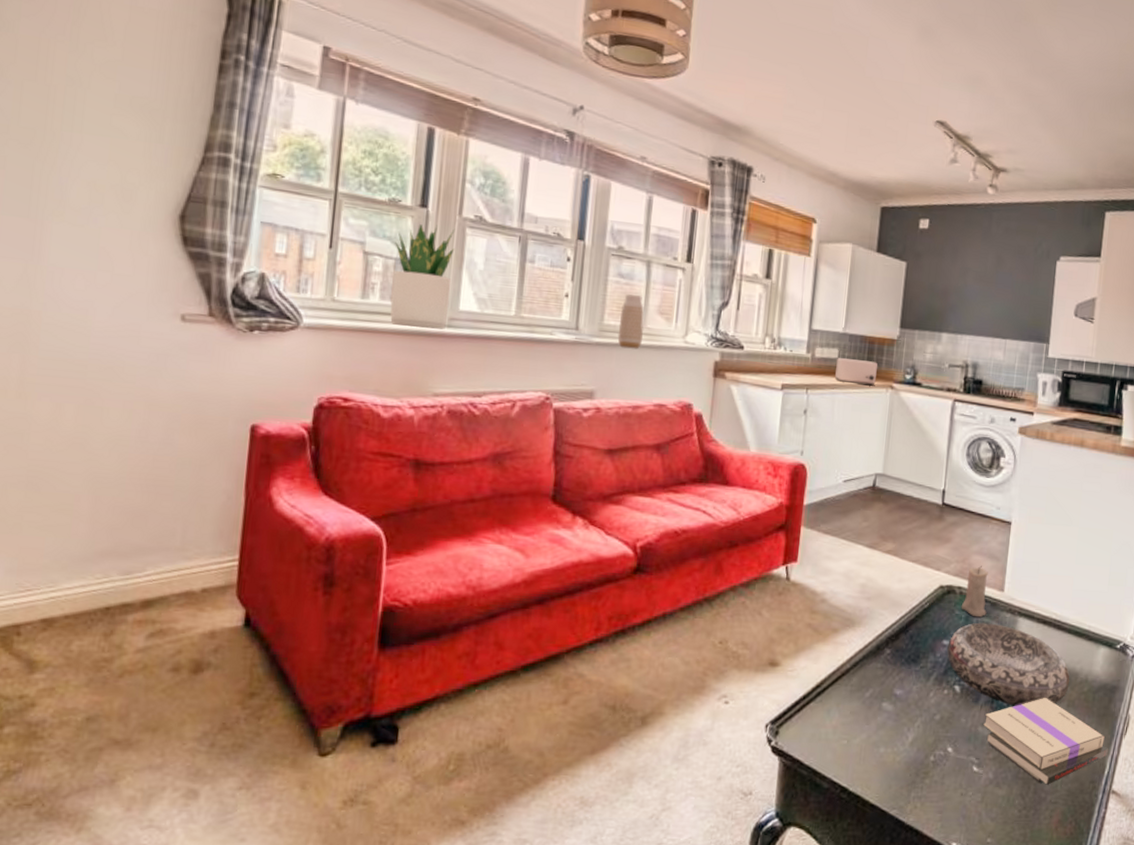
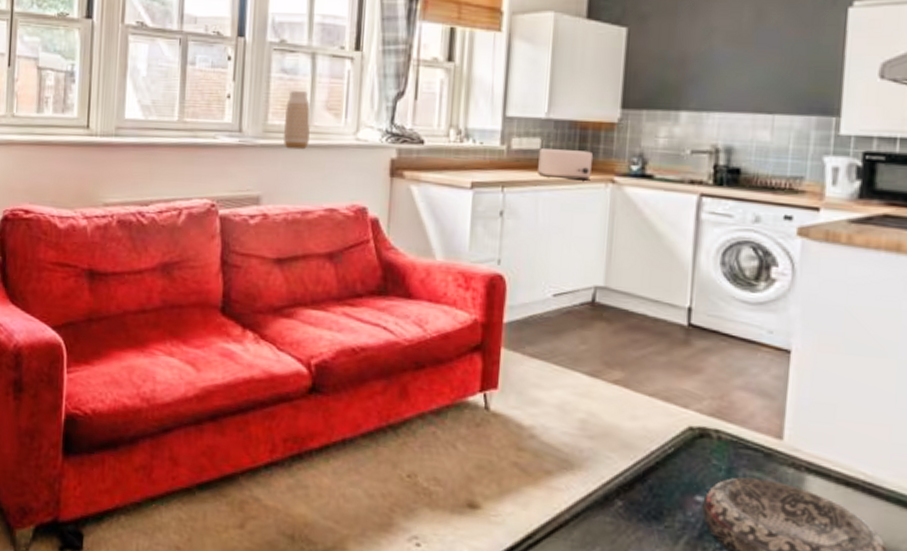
planter: present [390,224,455,330] -> none [62,35,119,139]
candle: present [961,565,988,618] -> none [720,404,758,471]

